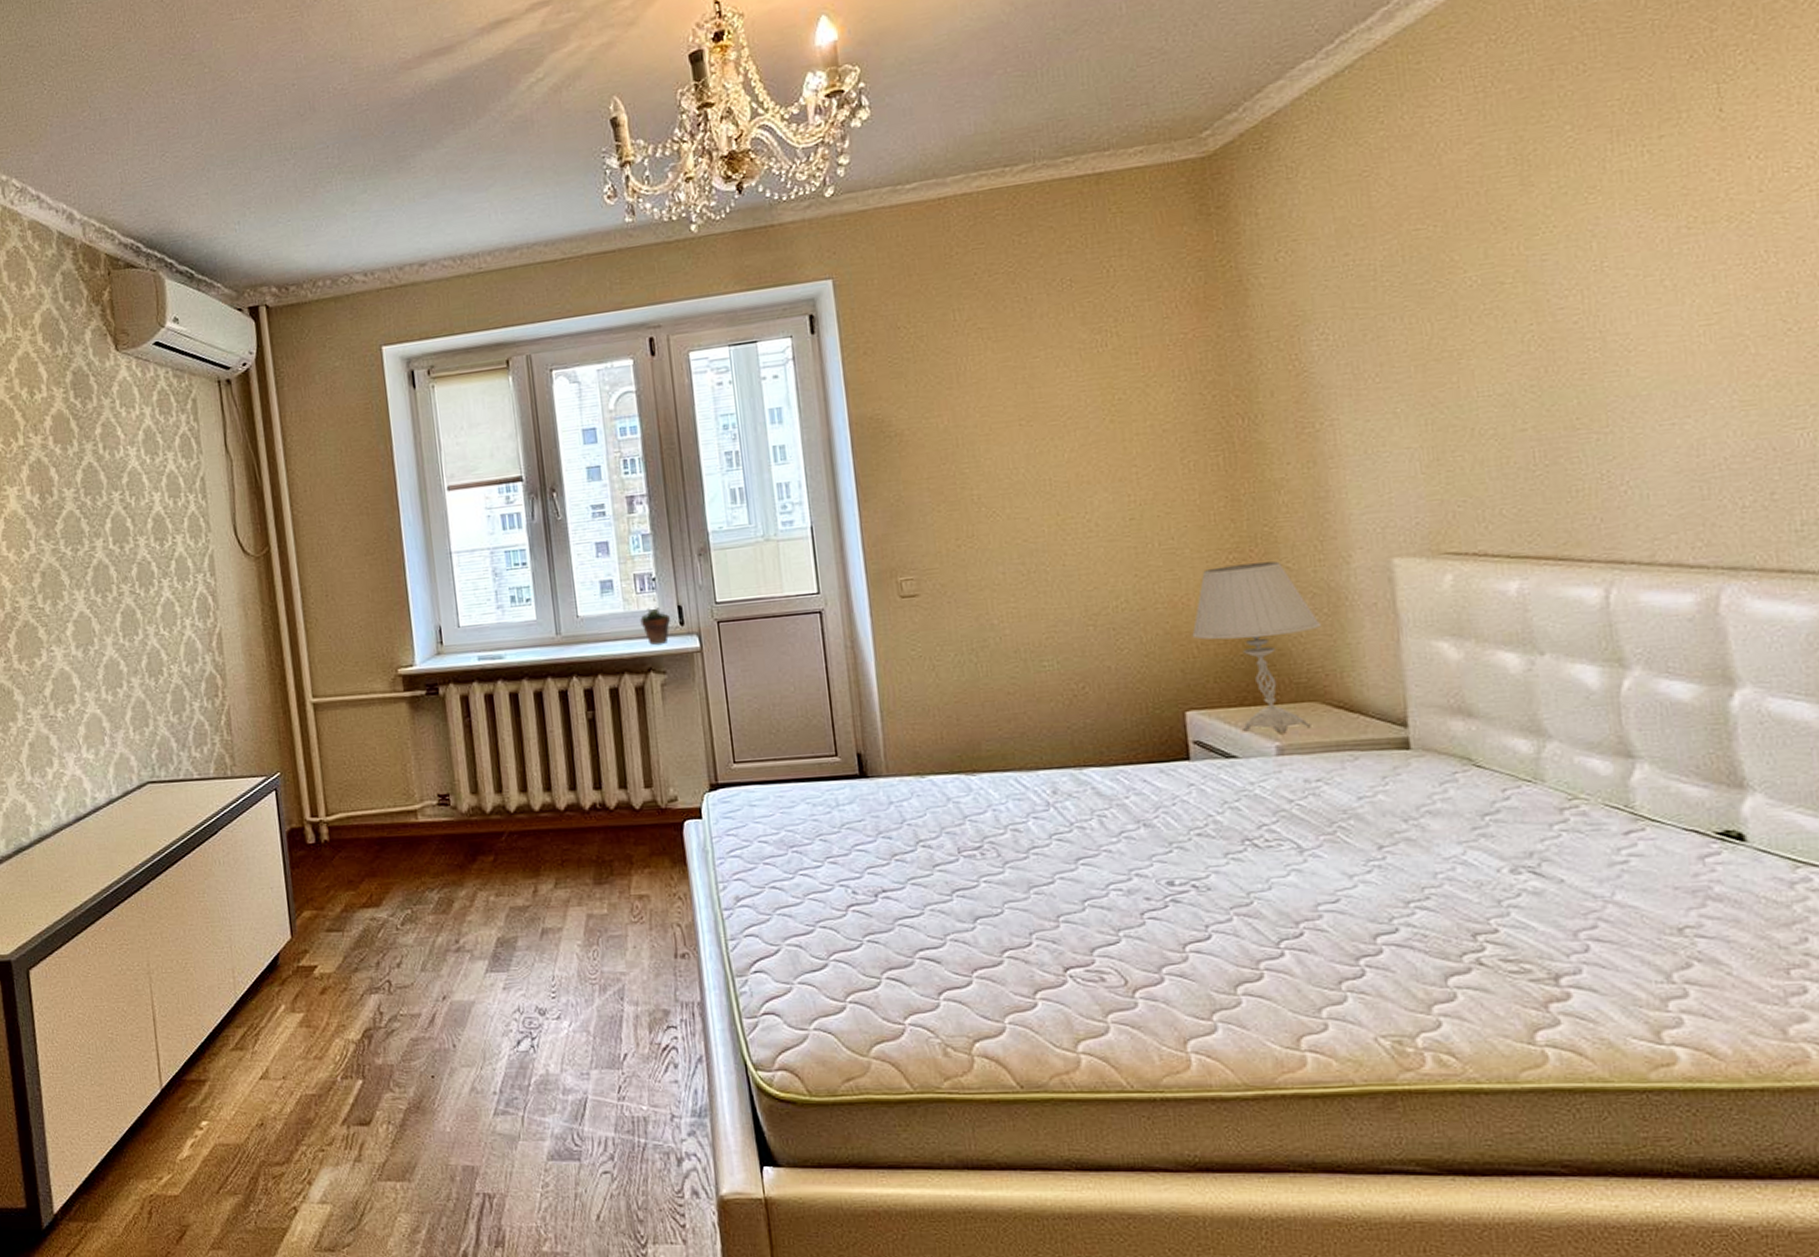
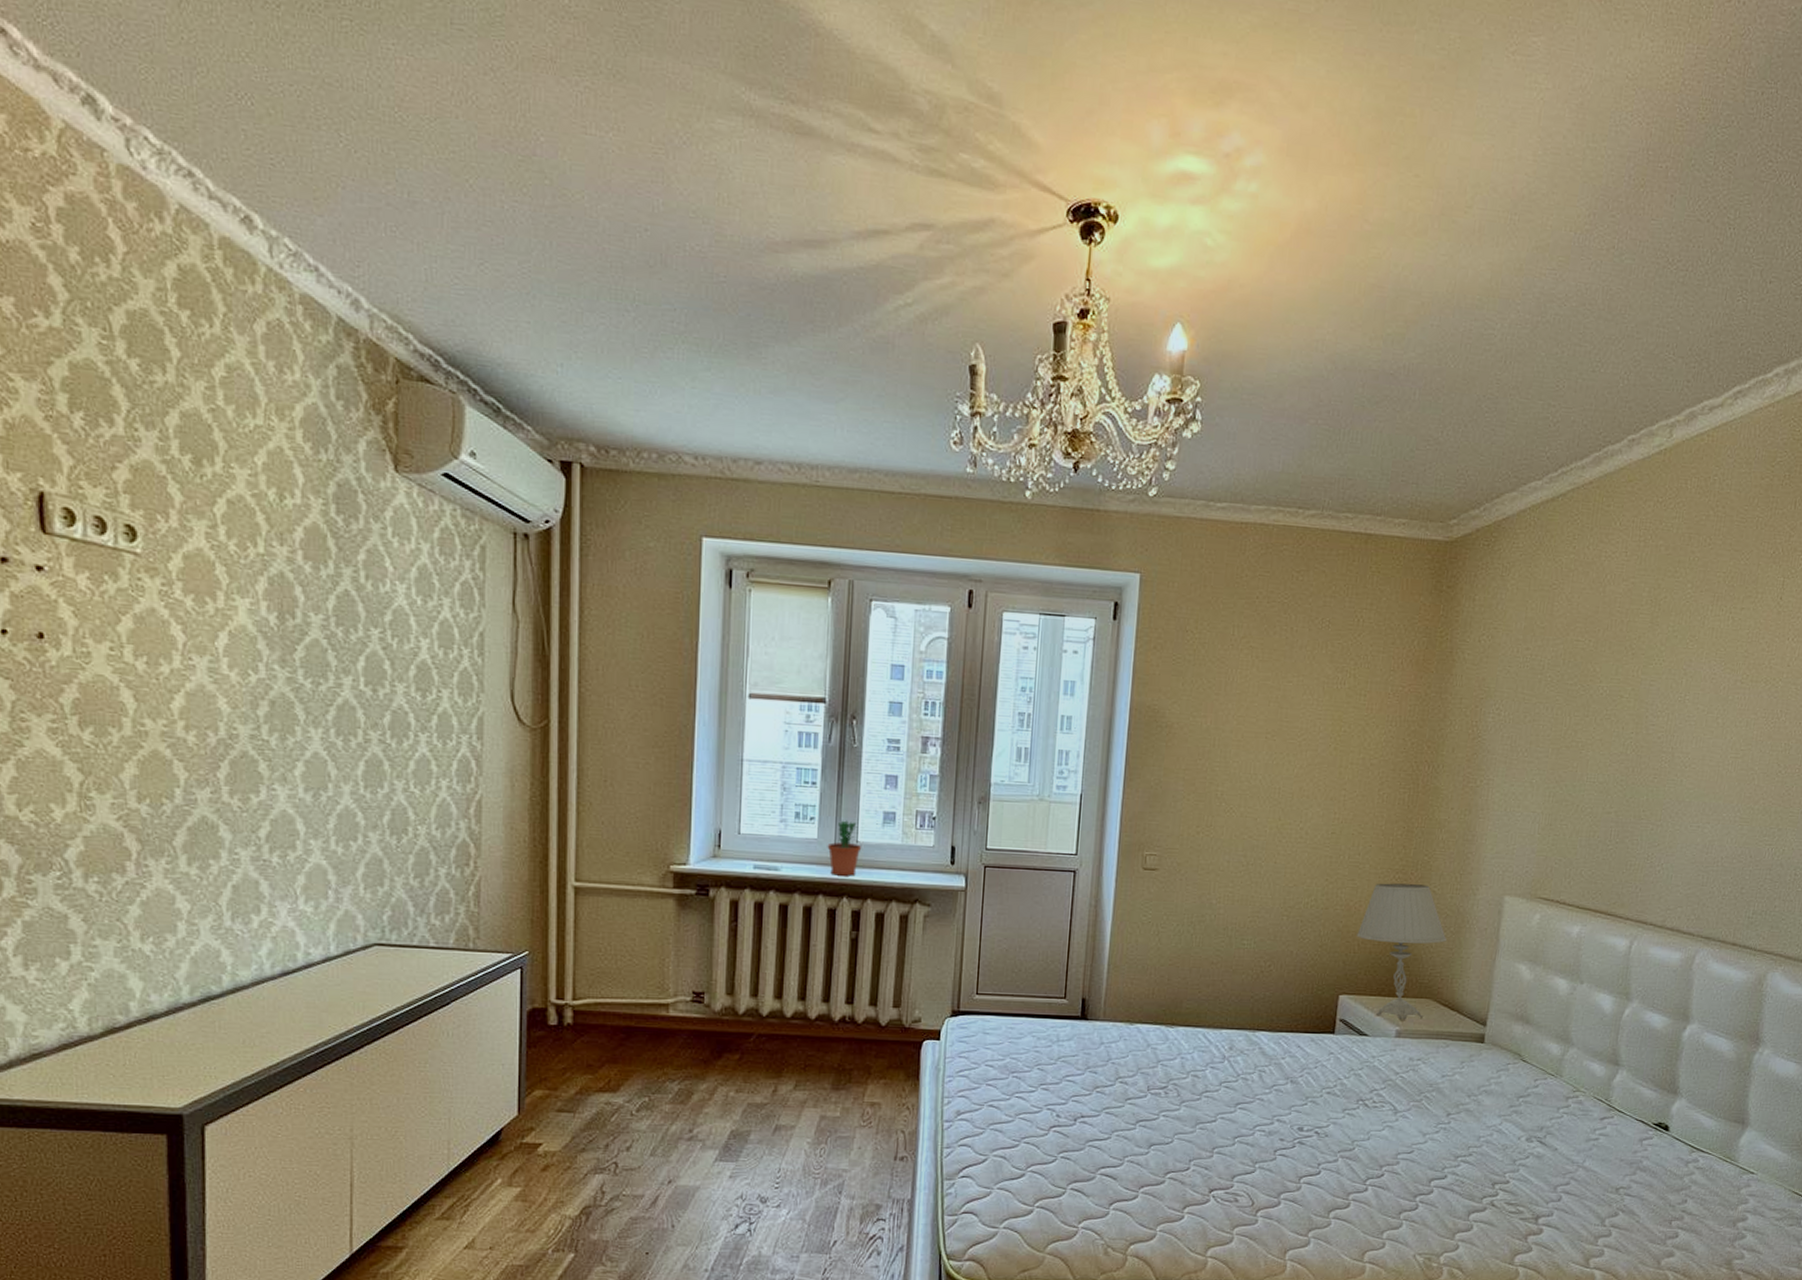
flower pot: none [547,596,584,655] -> present [827,820,862,876]
succulent plant: present [640,597,671,646] -> none [915,835,944,880]

